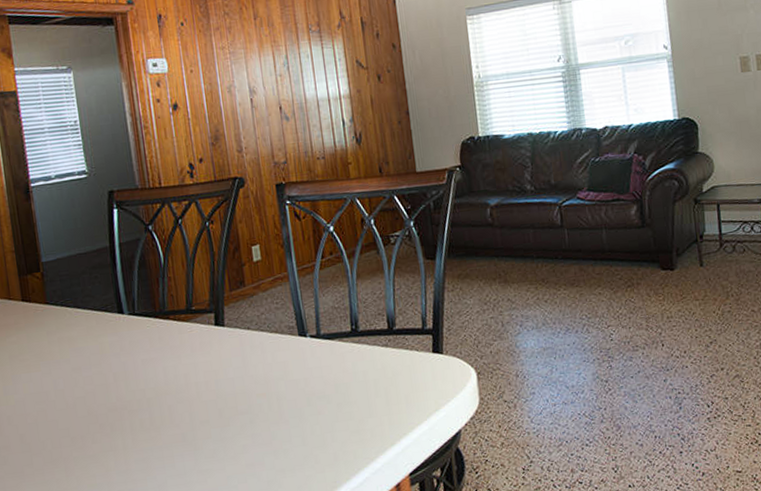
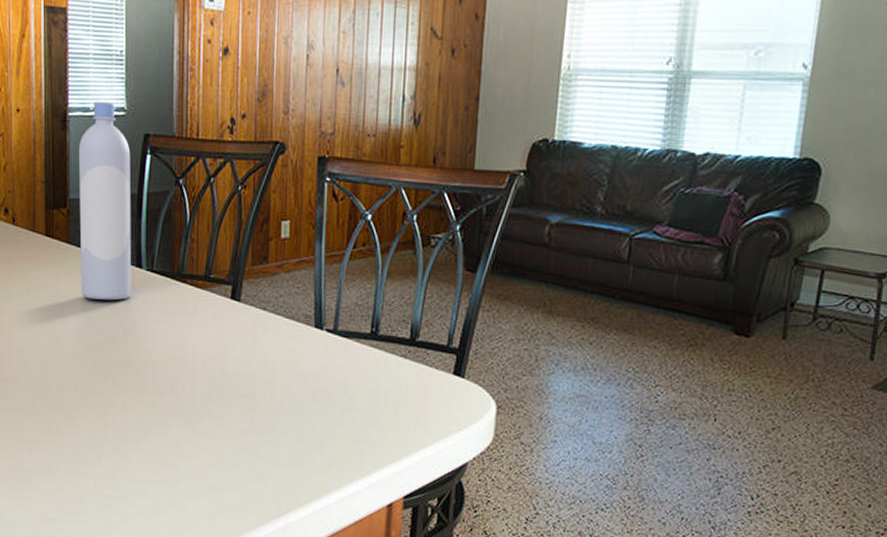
bottle: none [44,168,117,353] -> present [78,101,132,301]

